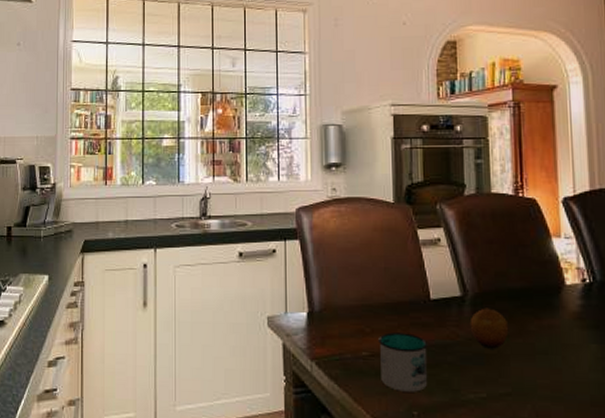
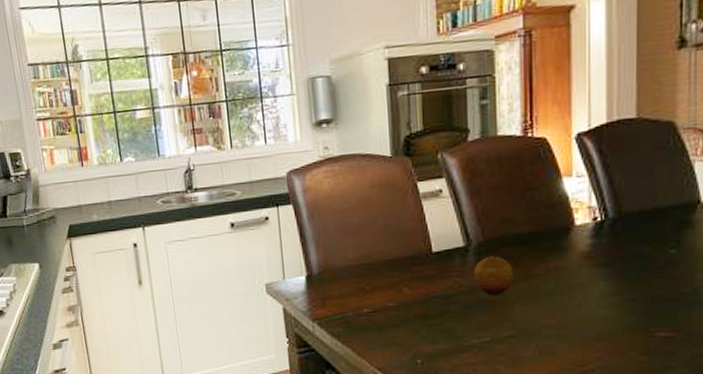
mug: present [378,332,429,392] -> none [380,287,431,343]

